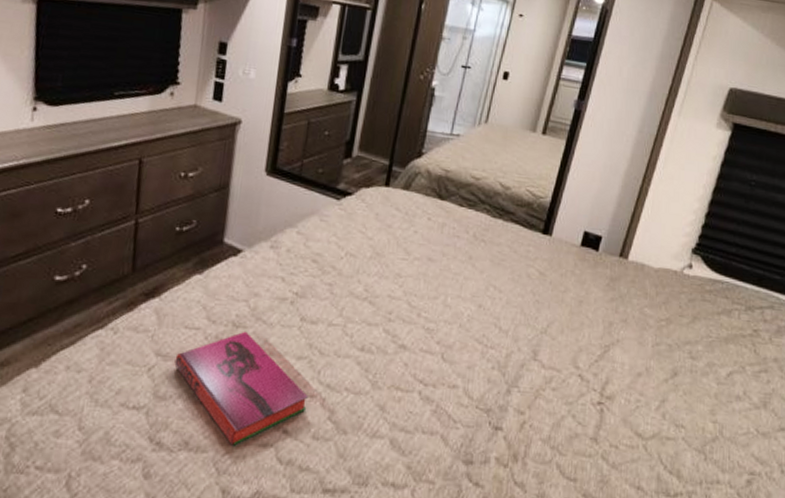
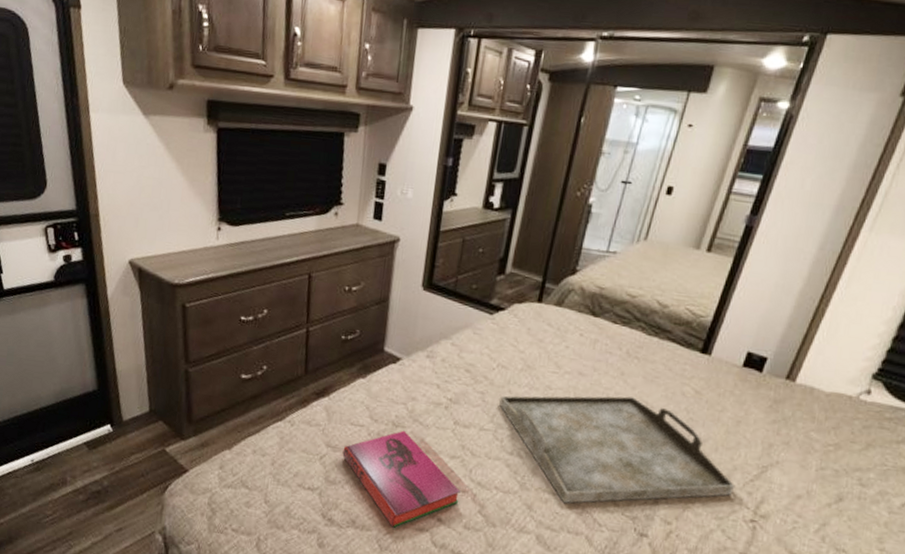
serving tray: none [348,281,582,401] -> present [499,395,736,504]

